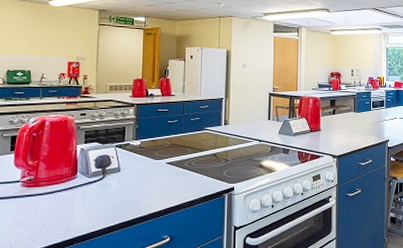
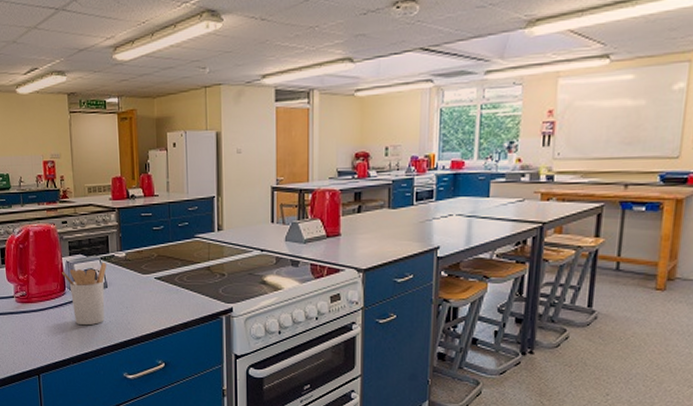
utensil holder: none [75,150,121,207] -> present [62,263,107,326]

